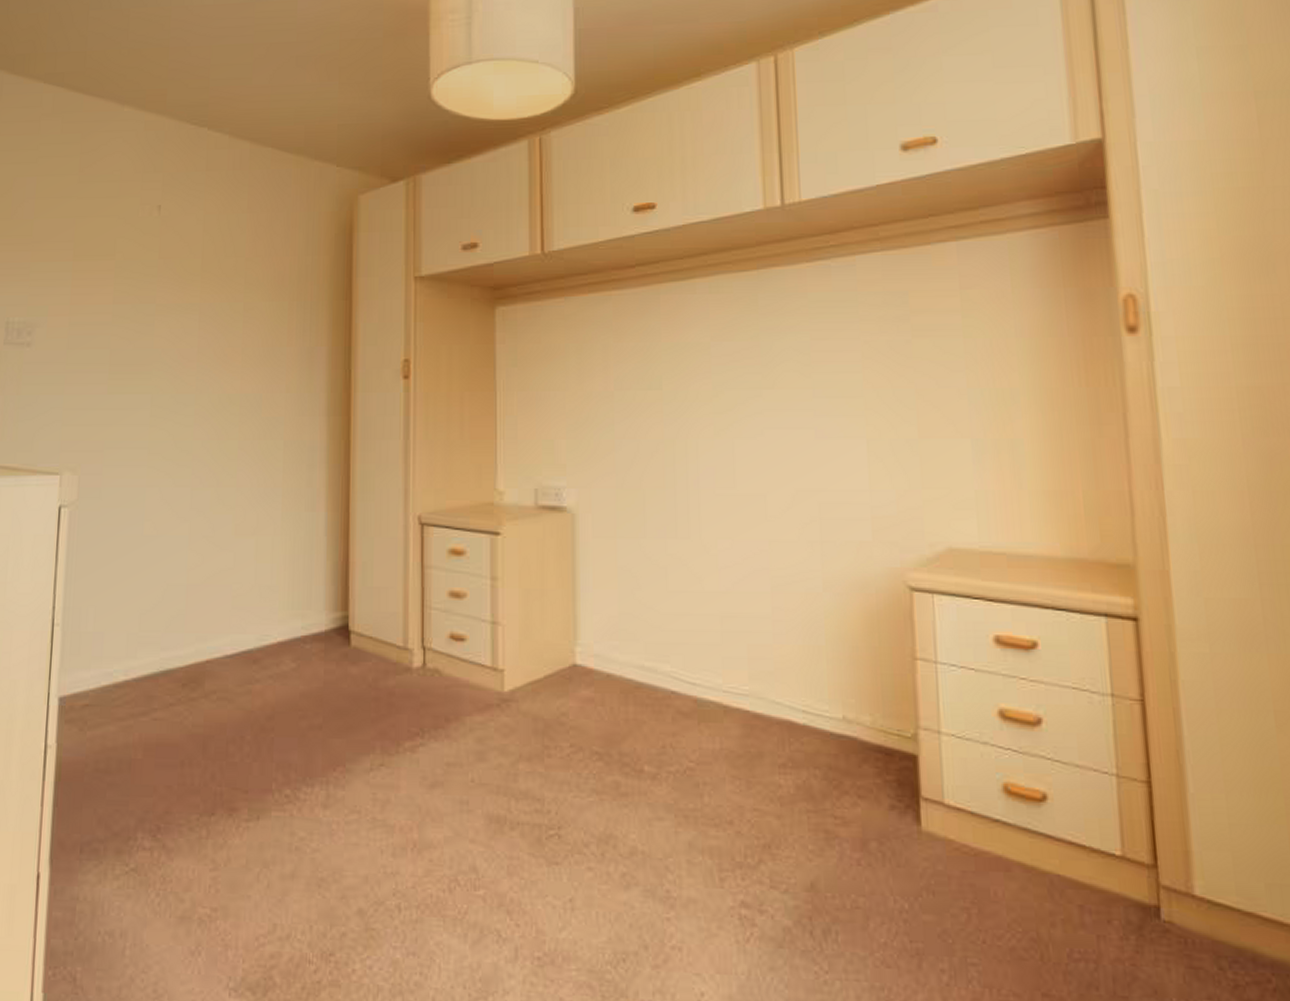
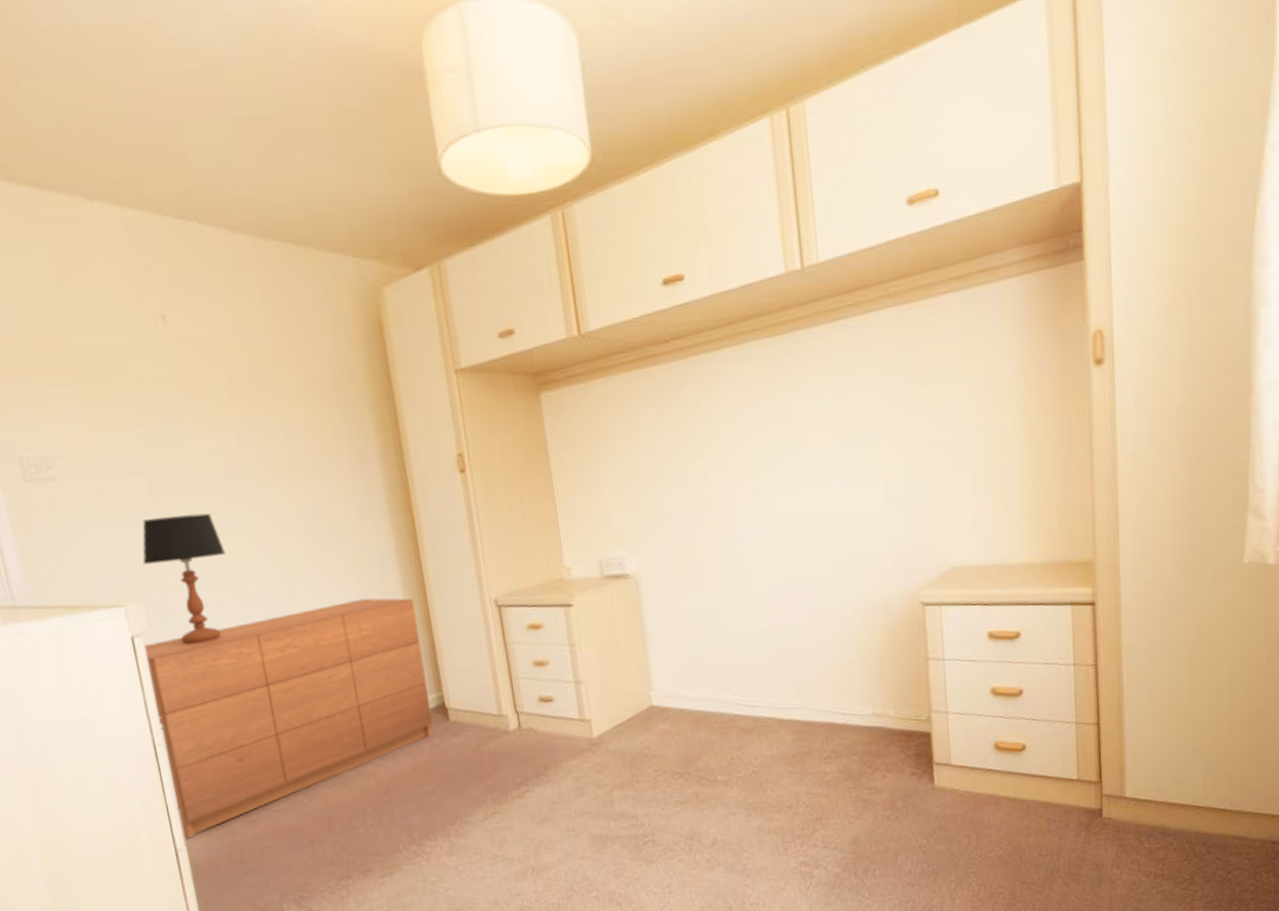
dresser: none [56,497,335,734] -> present [143,598,434,838]
table lamp: none [87,391,164,521] -> present [142,513,226,644]

